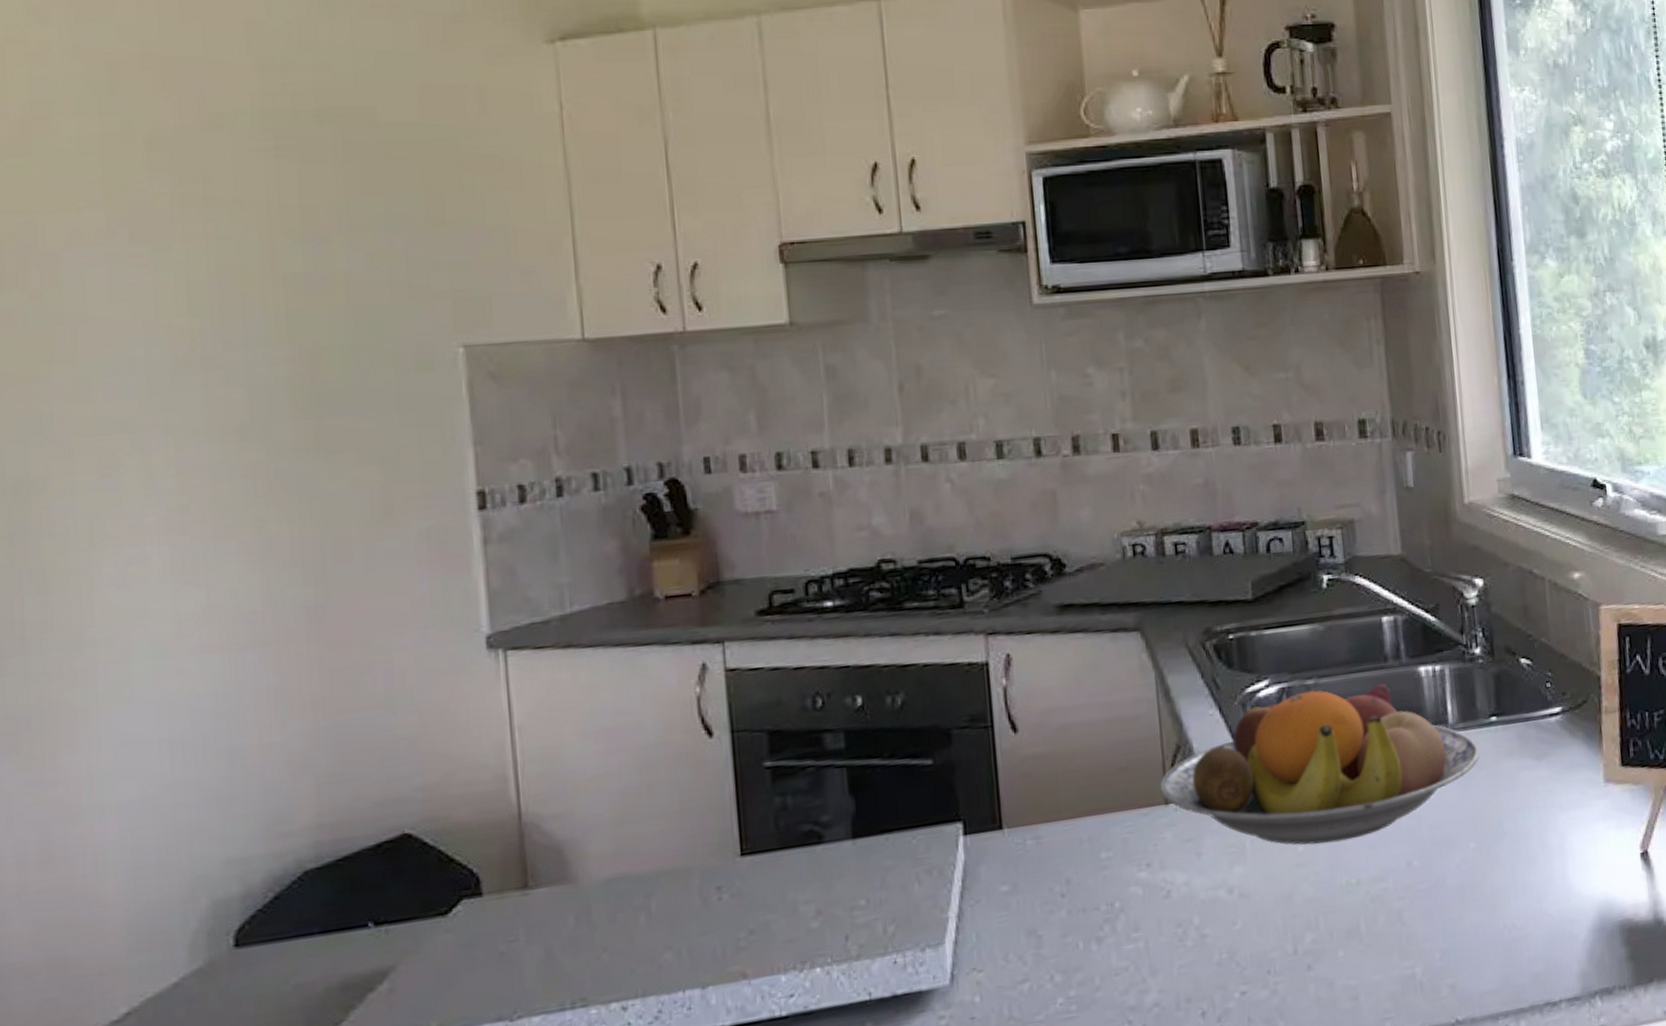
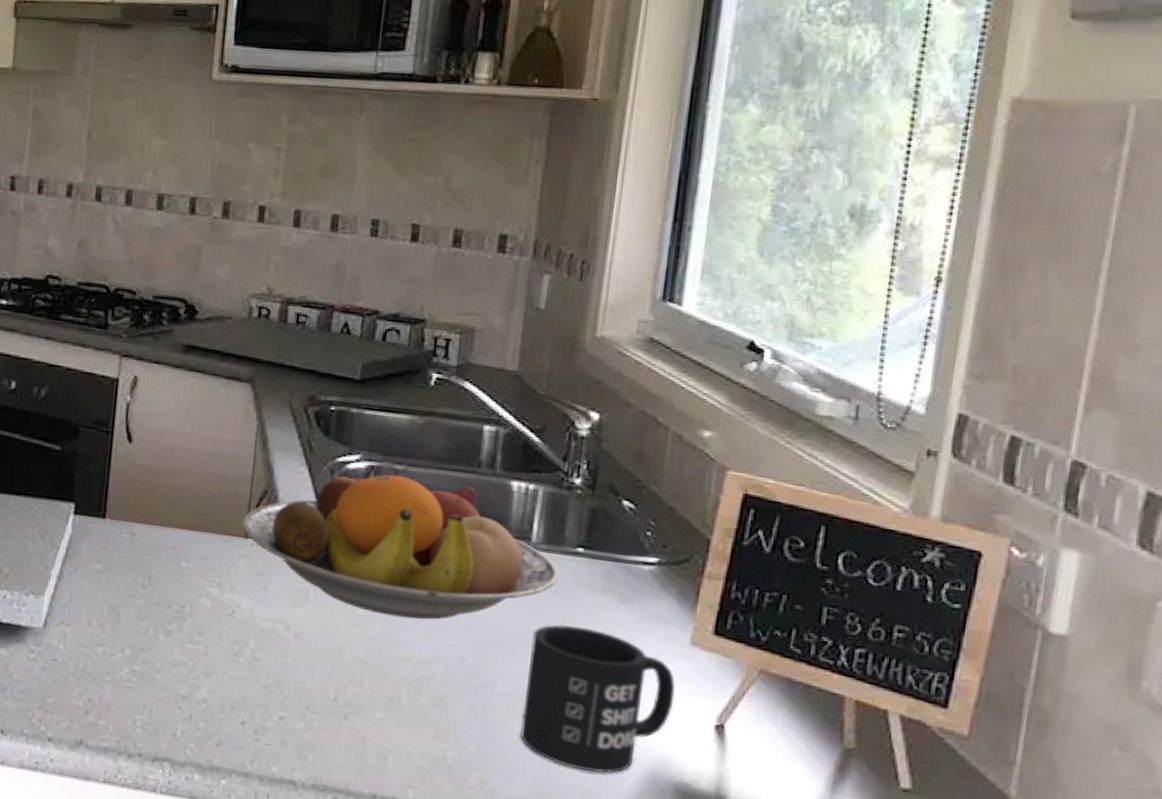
mug: none [1469,793,1603,942] -> present [520,624,676,774]

